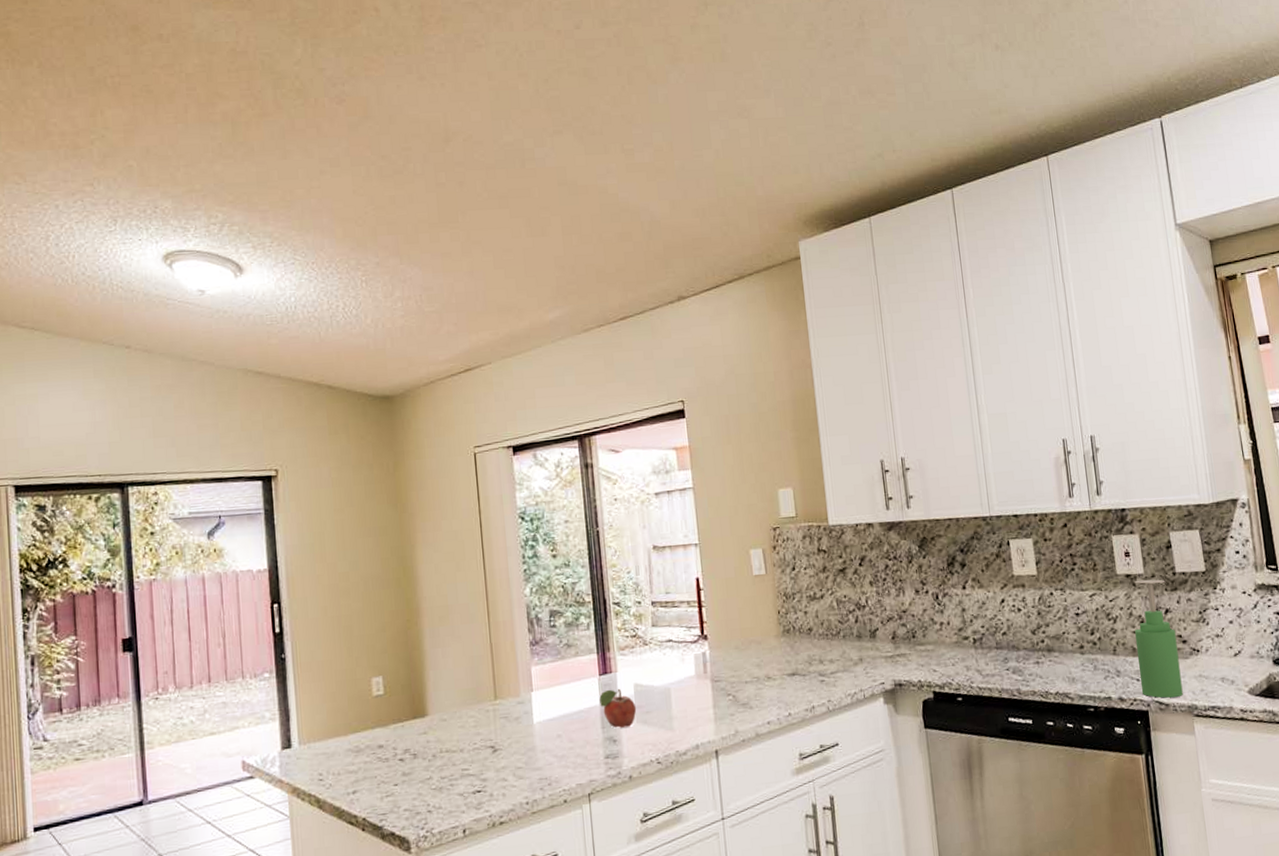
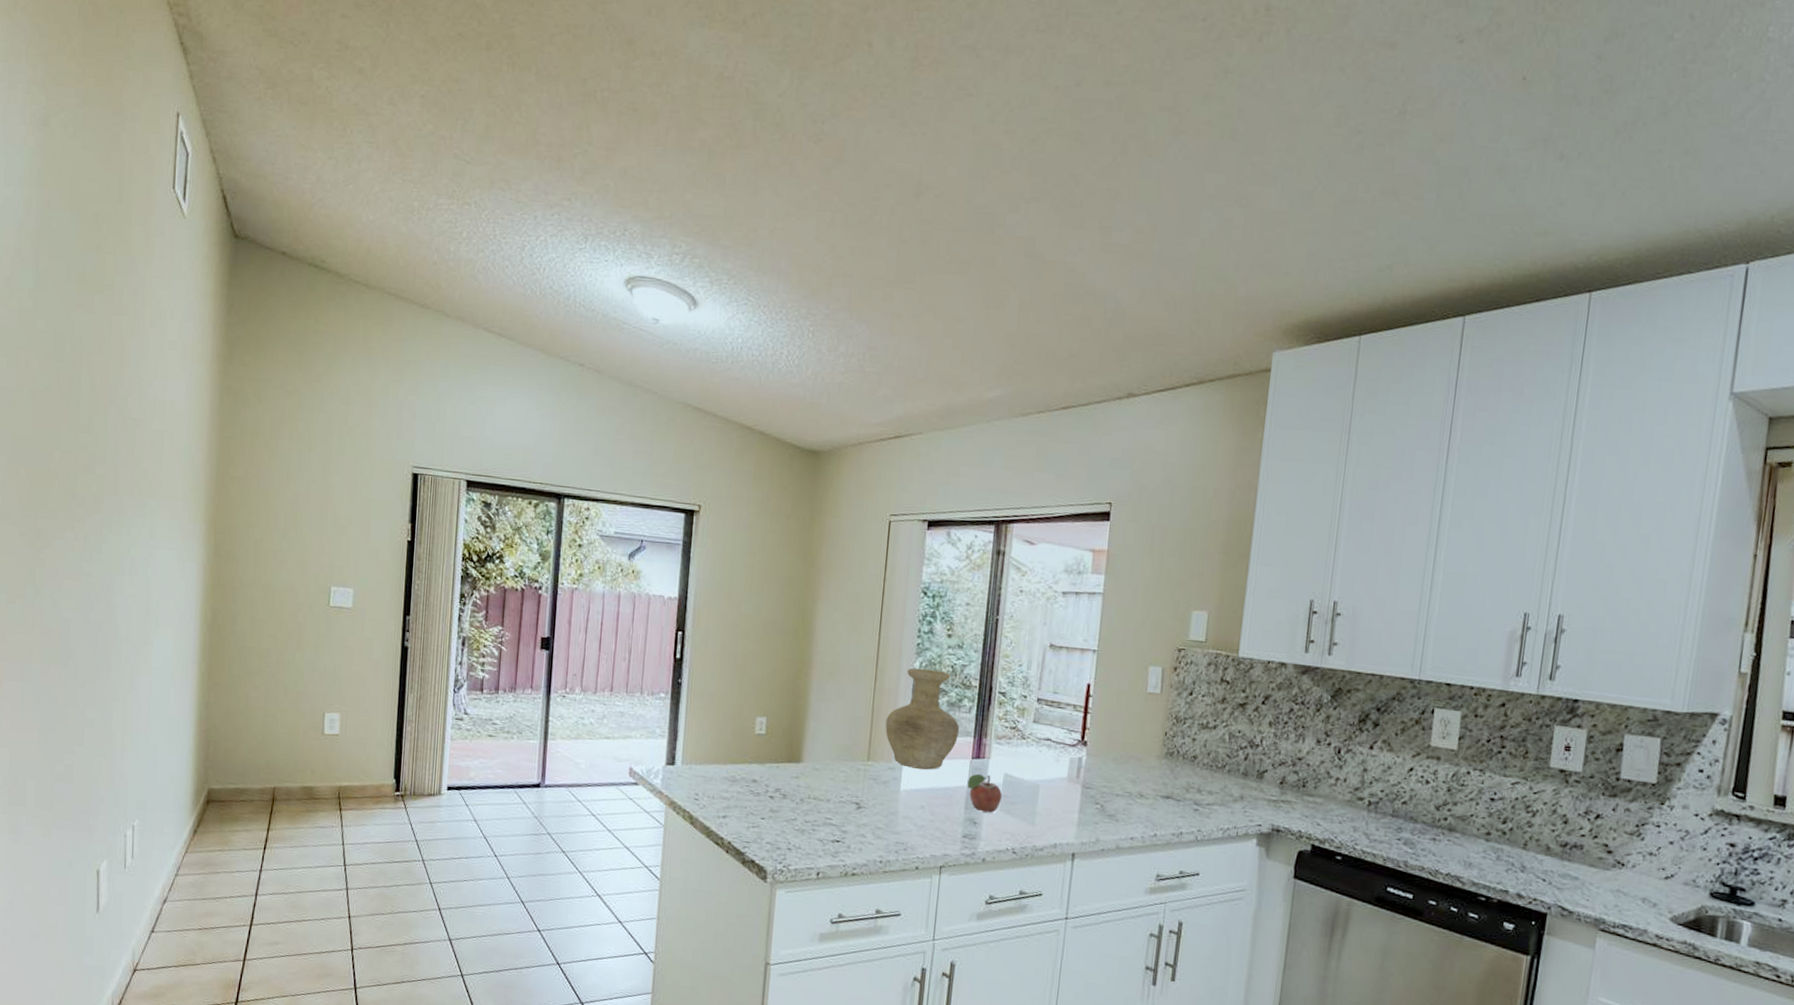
vase: none [506,593,582,699] -> present [885,668,959,771]
soap dispenser: present [1135,579,1183,698] -> none [1544,777,1605,907]

